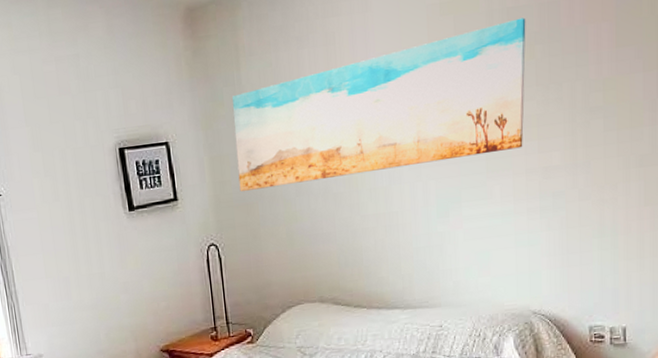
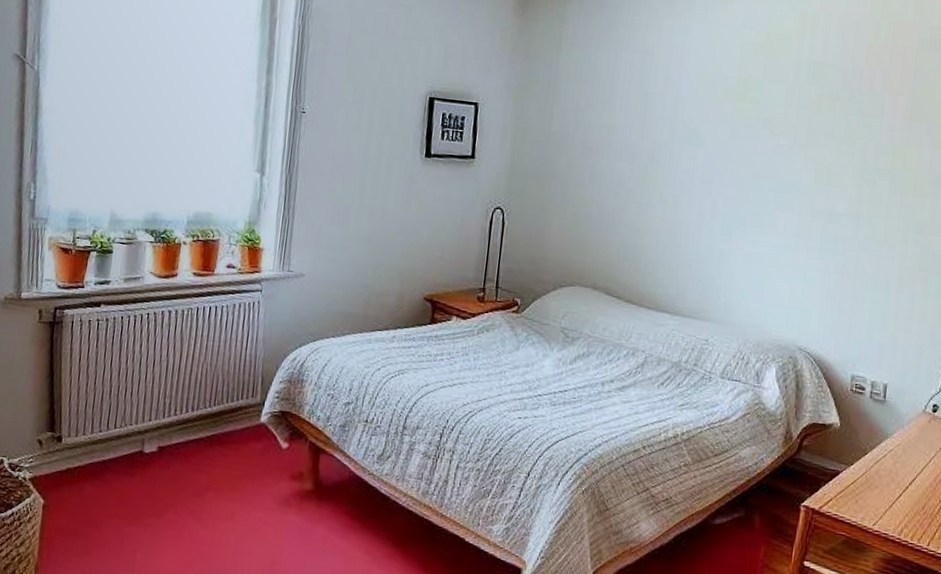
wall art: present [232,17,526,191] -> none [536,73,830,189]

